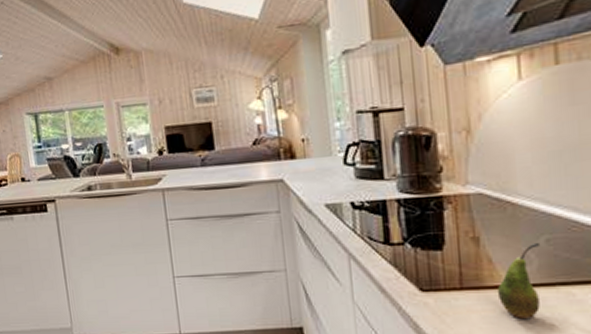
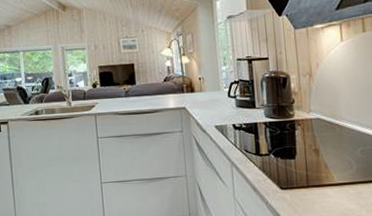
fruit: present [496,243,540,318] -> none [331,153,359,207]

